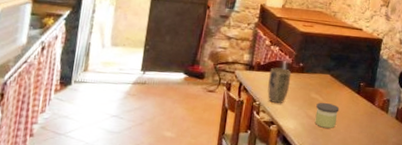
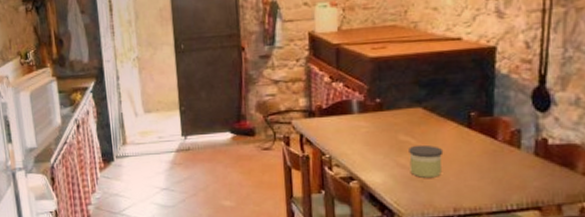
plant pot: present [267,67,292,104] -> none [336,108,367,155]

